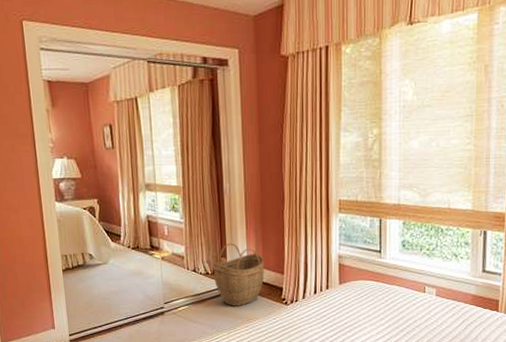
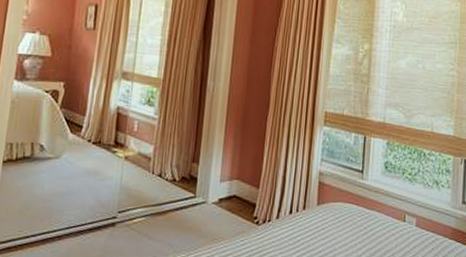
woven basket: present [213,242,265,307] -> none [181,146,240,223]

